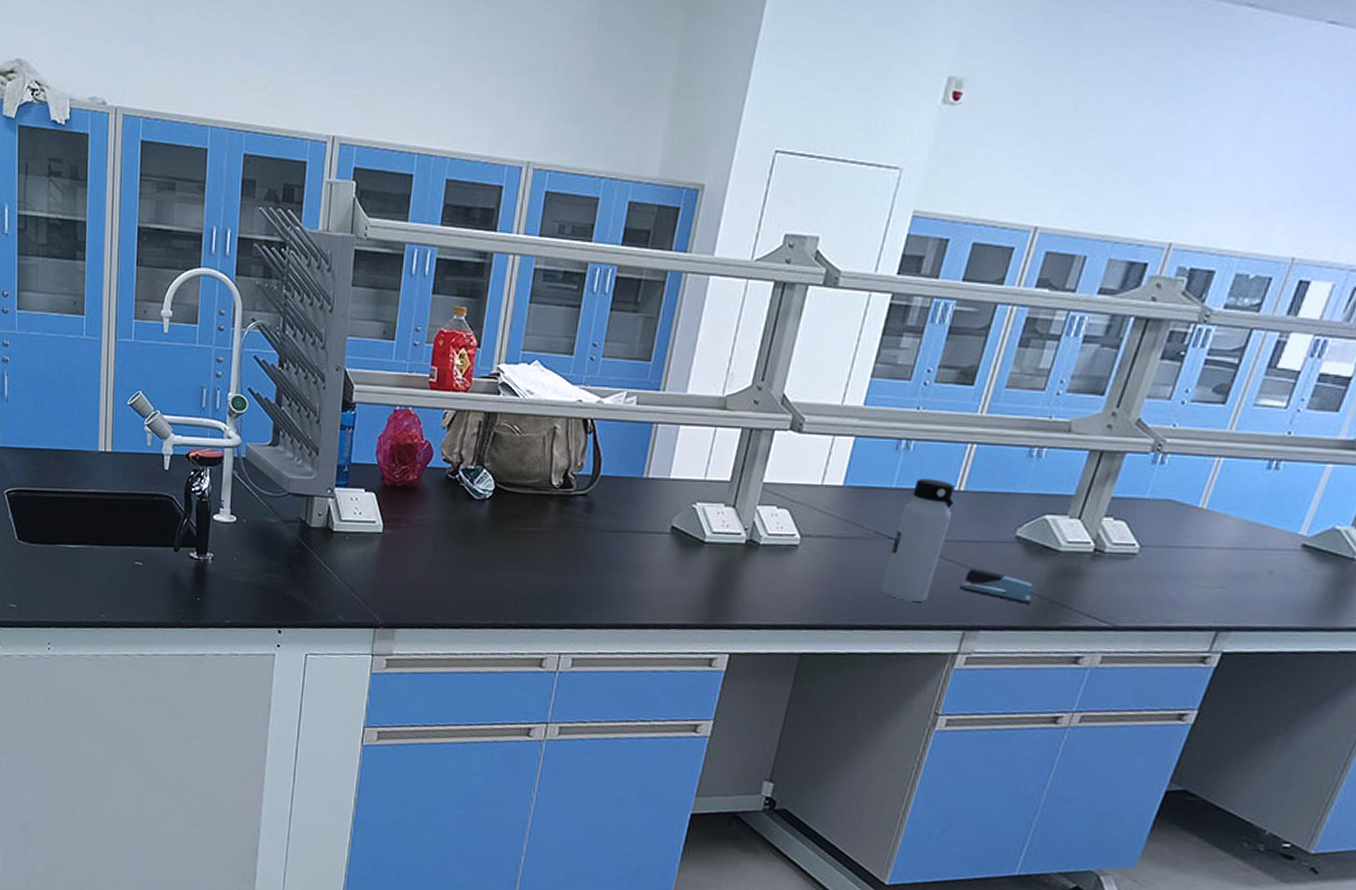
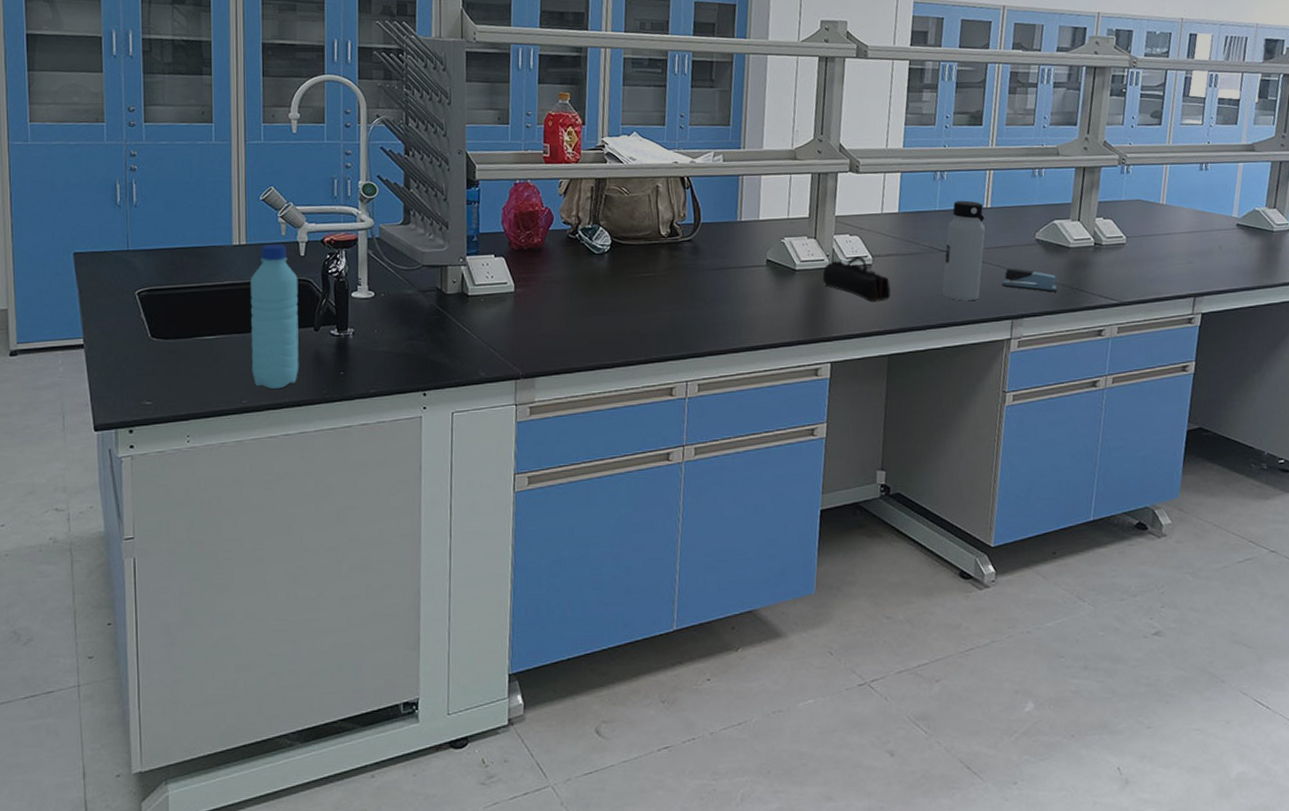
water bottle: none [111,454,161,607] -> present [250,244,299,389]
pencil case: none [735,533,818,591] -> present [822,256,891,302]

